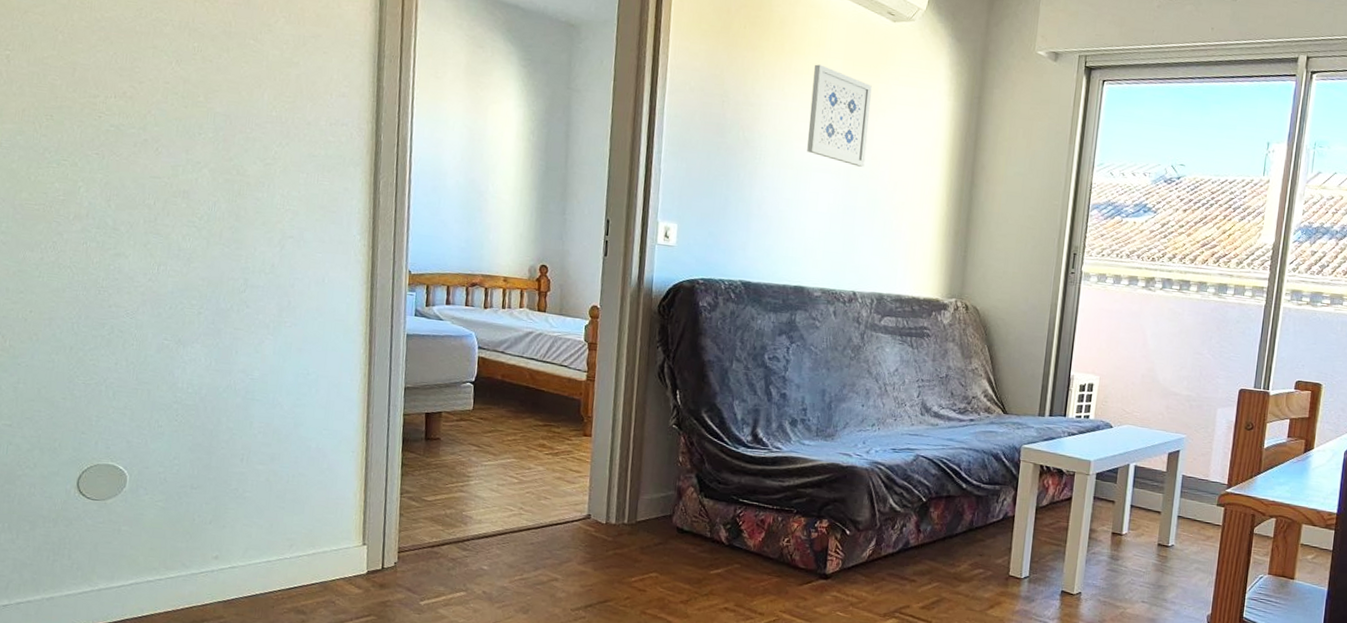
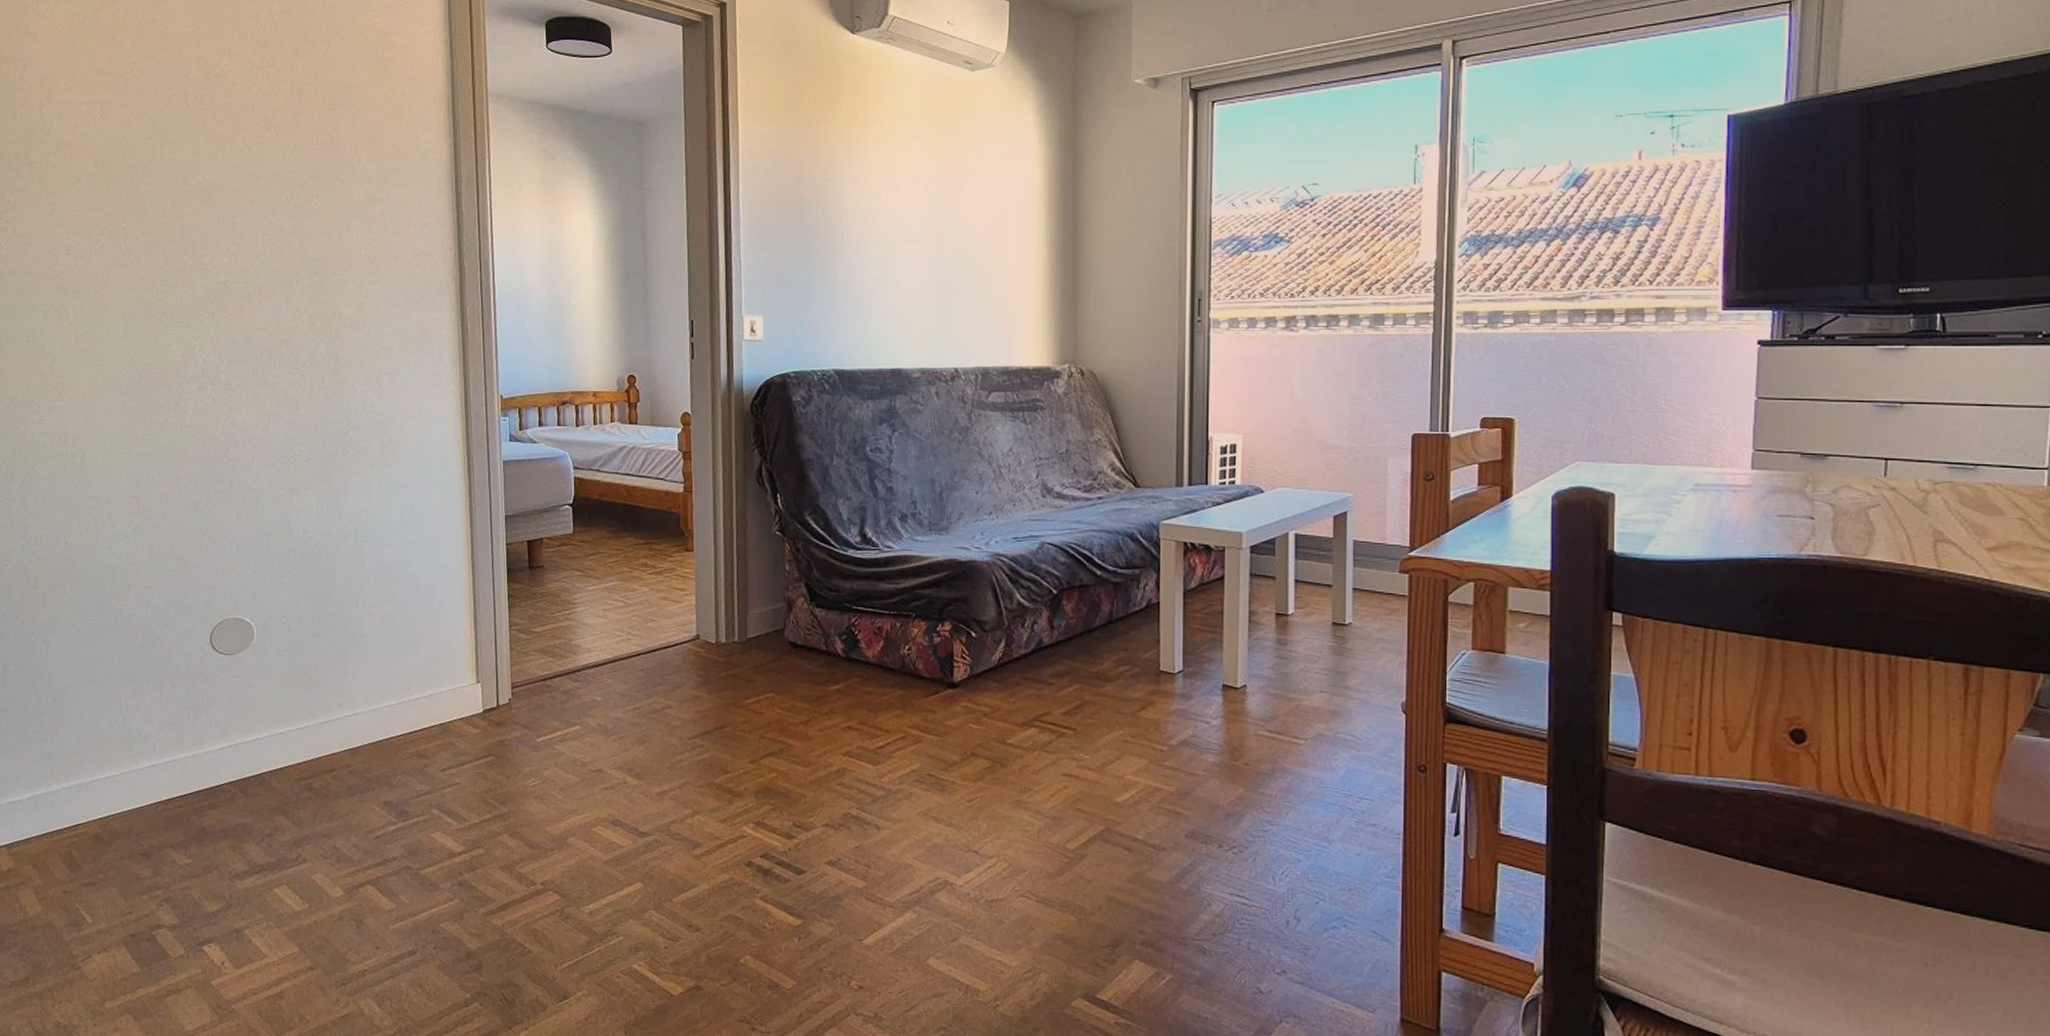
wall art: present [807,64,872,167] -> none [891,128,956,232]

